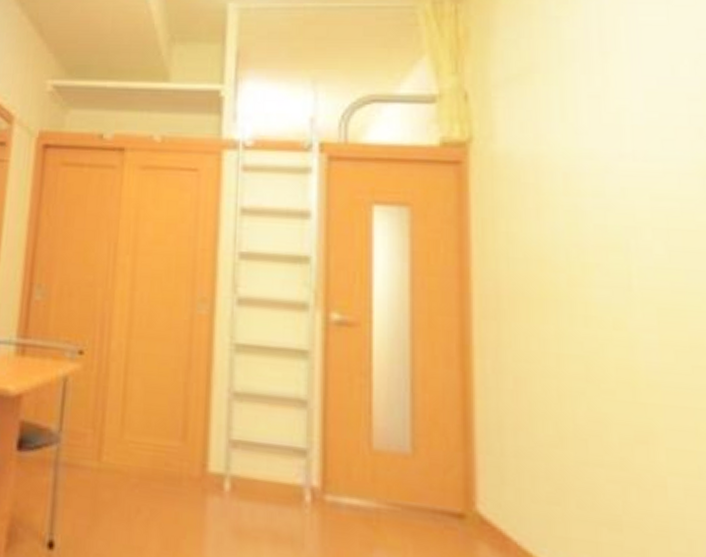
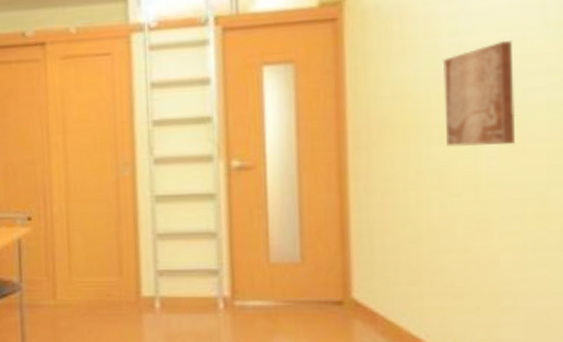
wall art: none [586,209,679,338] -> present [442,40,516,147]

